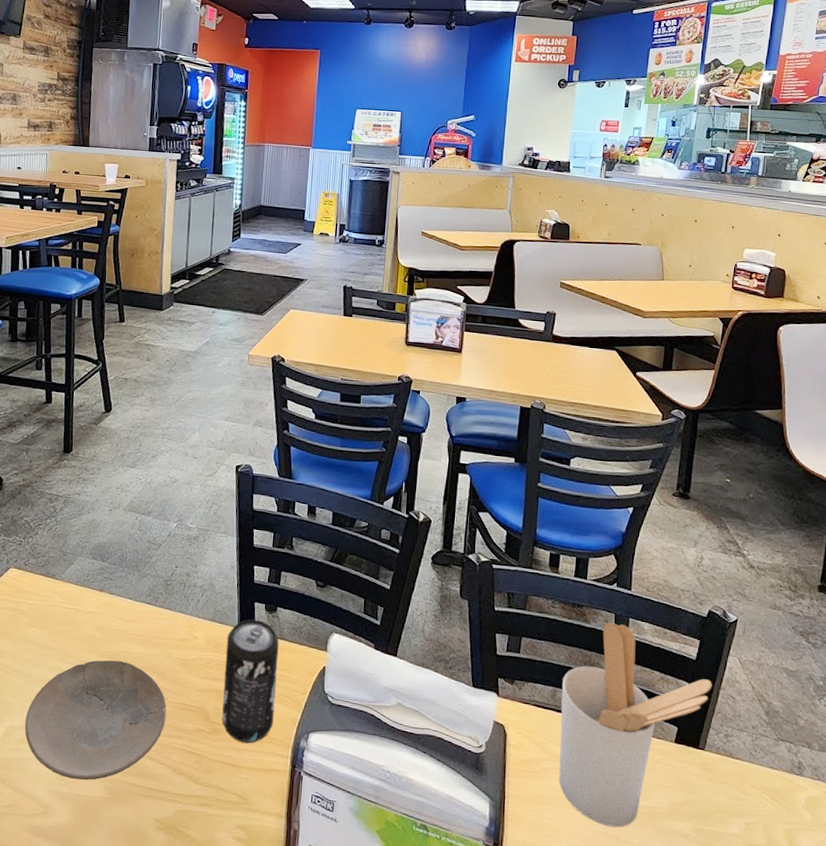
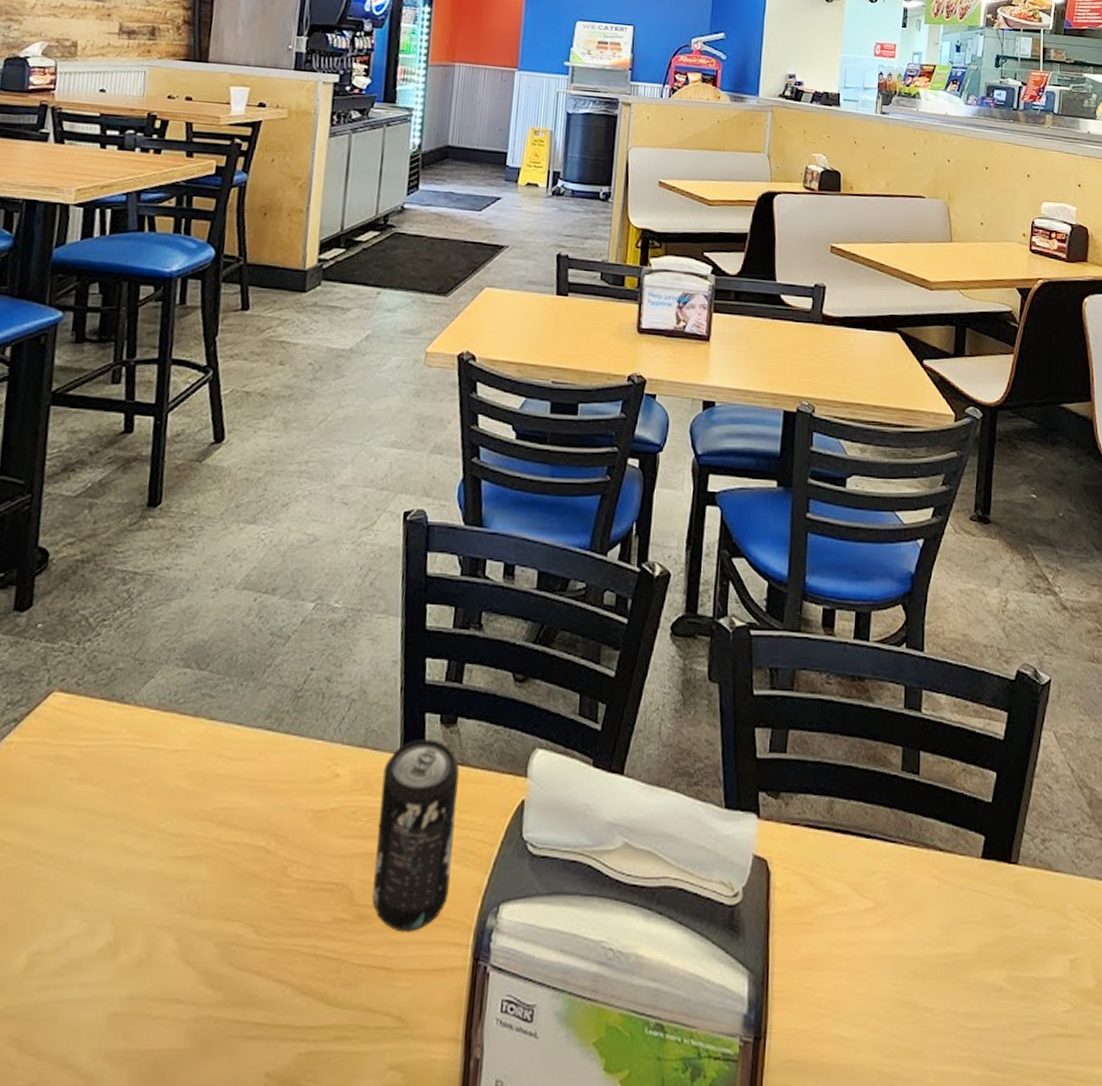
plate: present [24,660,167,781] -> none [60,823,290,1026]
utensil holder: present [559,622,712,828] -> none [838,698,1024,991]

